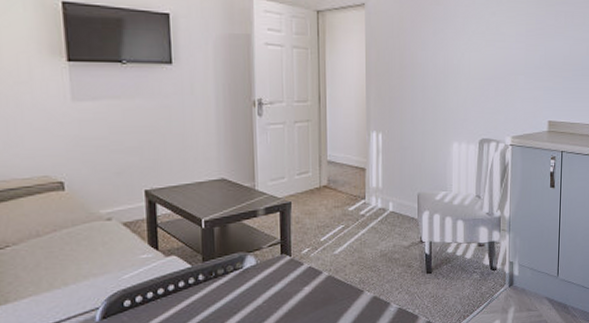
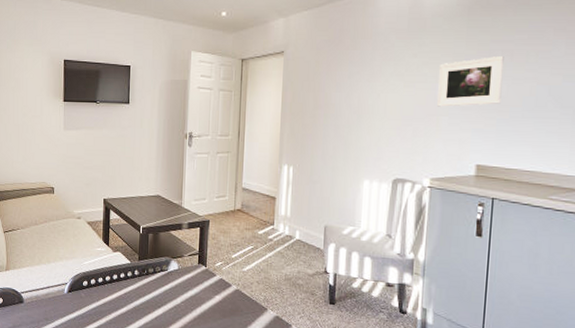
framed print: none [515,16,567,66] -> present [437,55,504,107]

